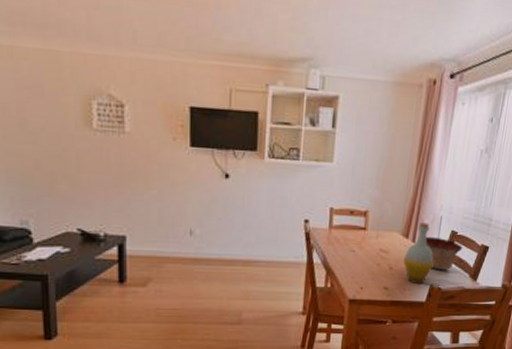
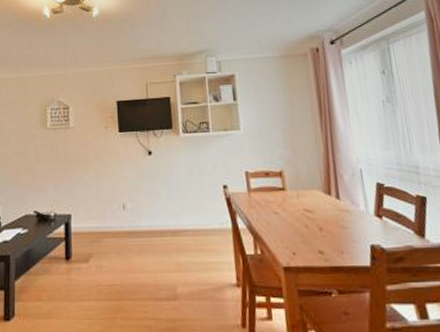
bottle: present [403,223,434,284] -> none [332,177,368,246]
bowl: present [425,236,463,270] -> none [350,191,396,227]

